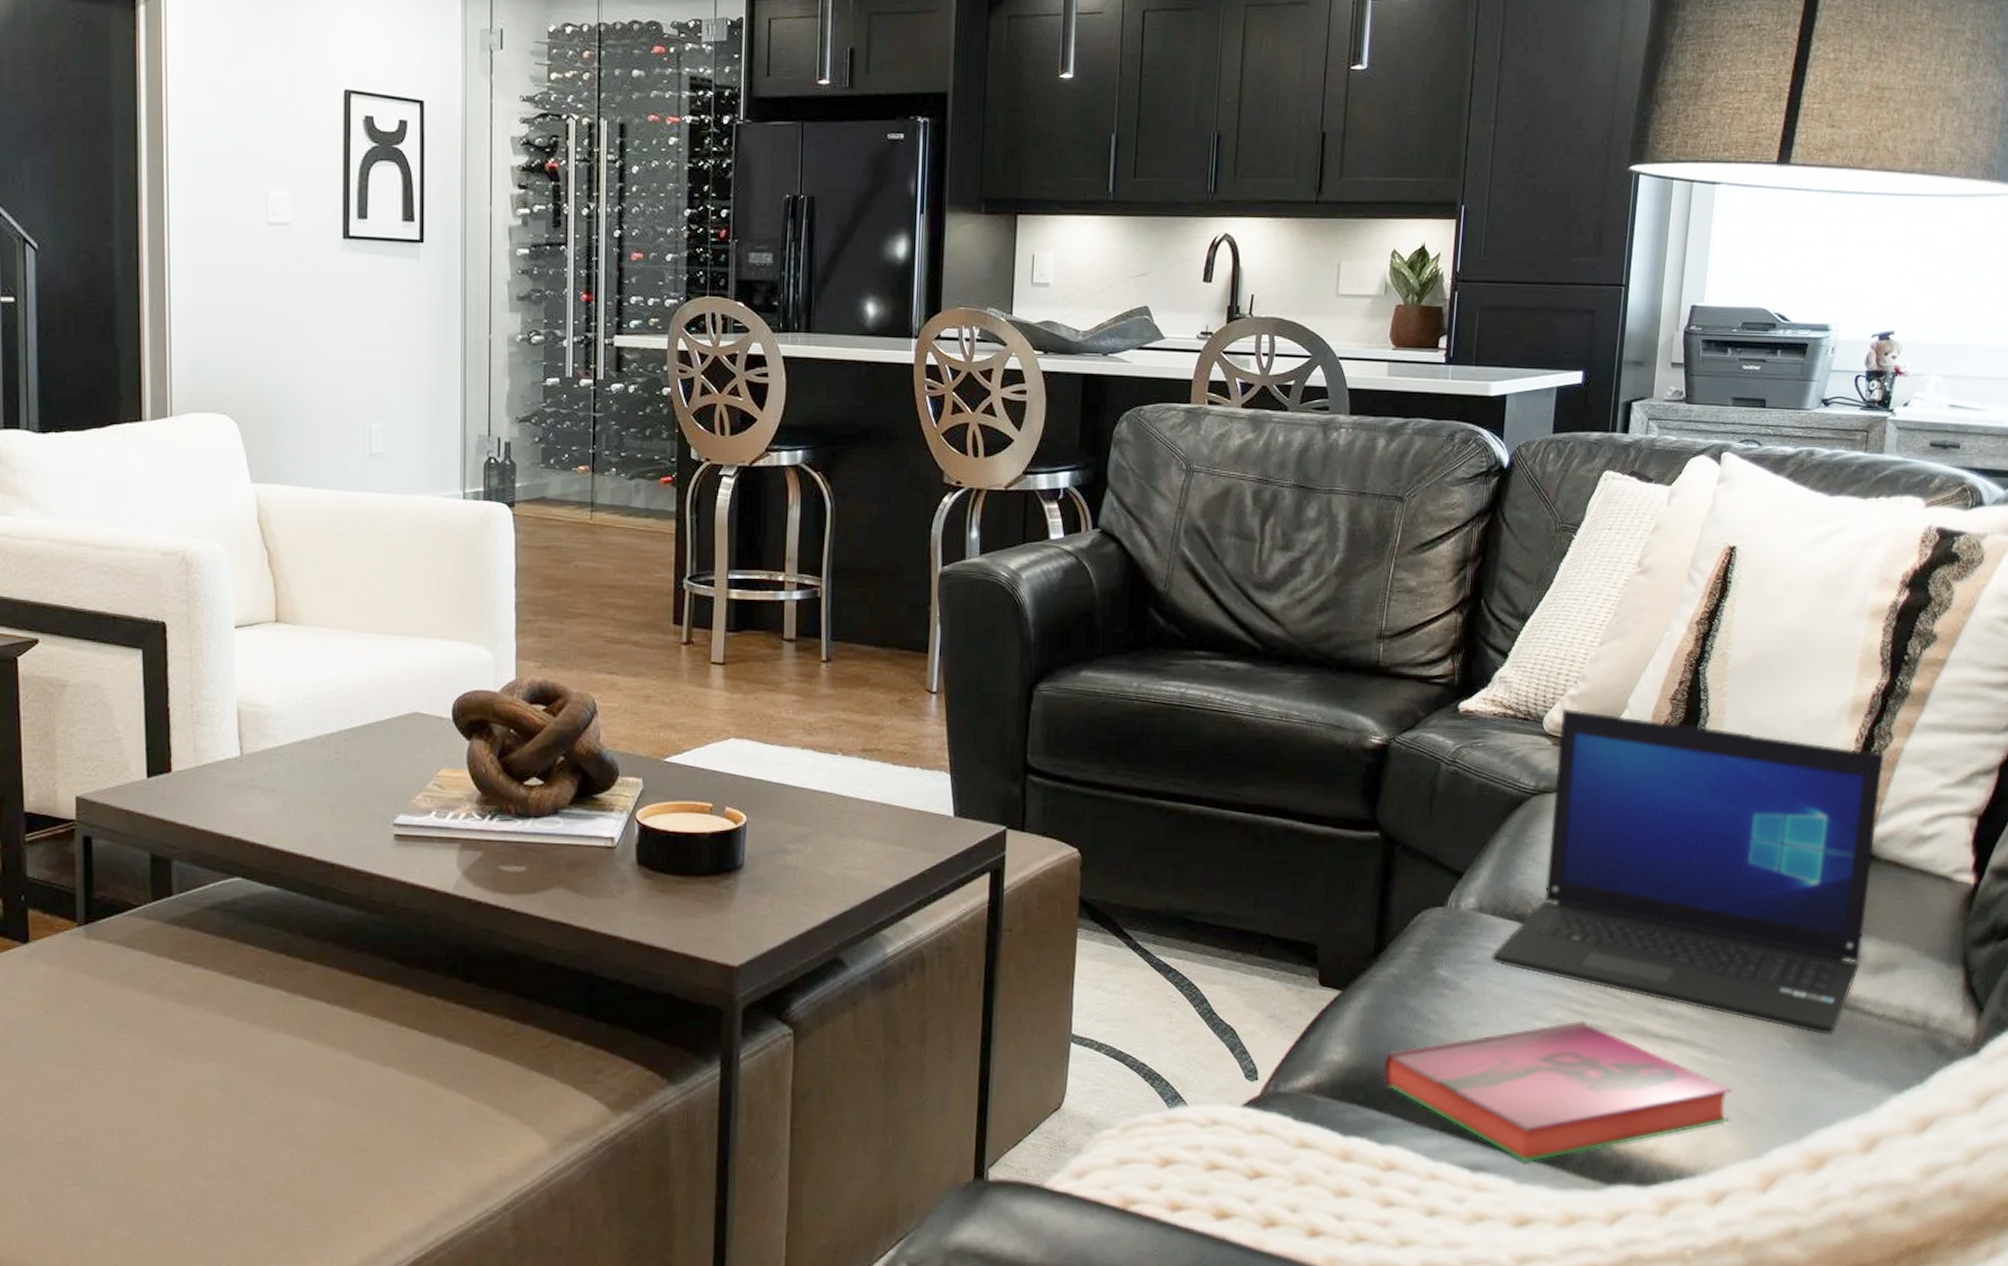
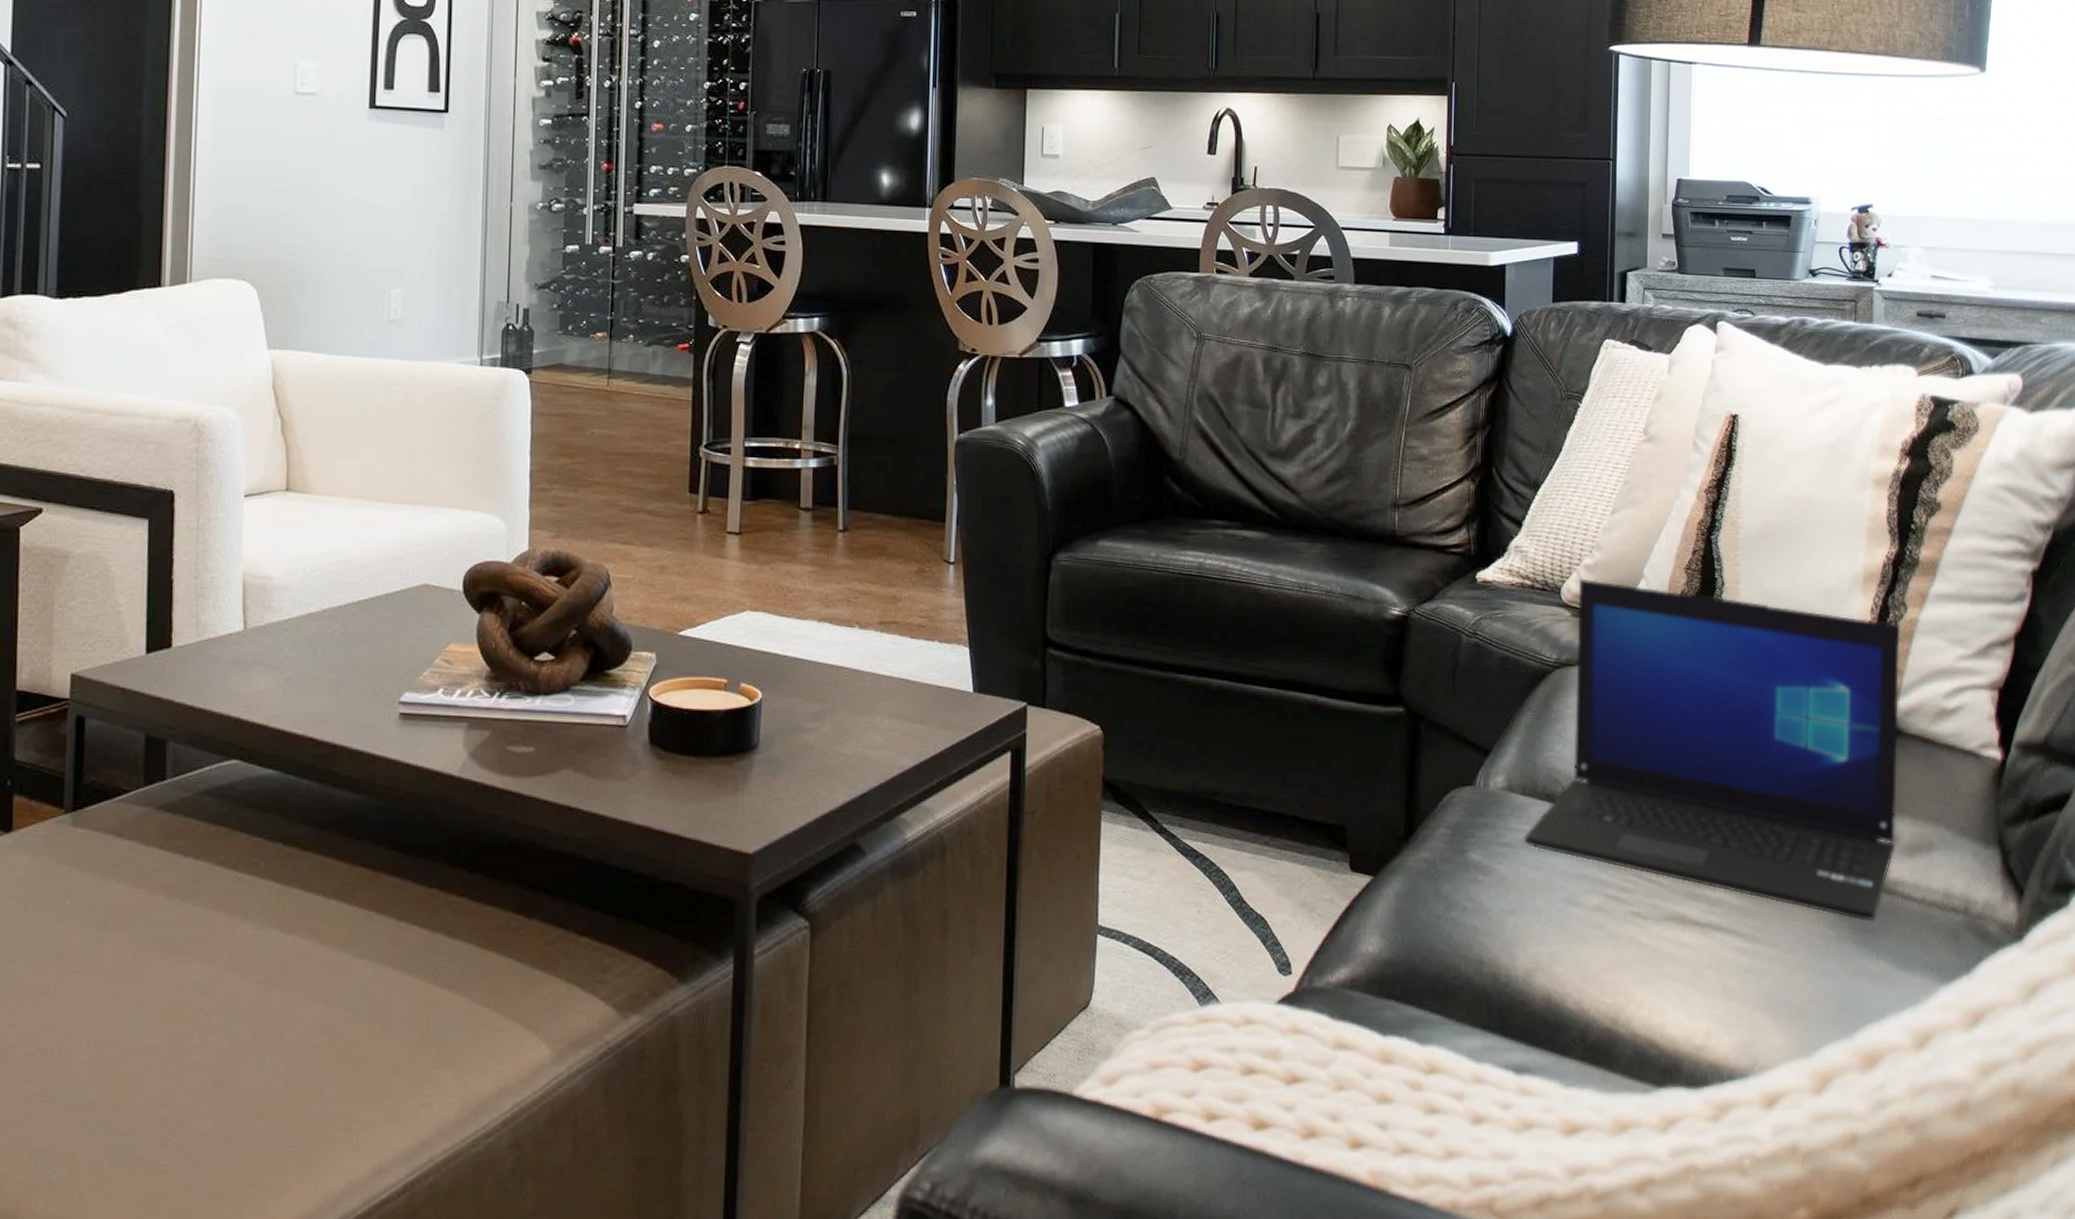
hardback book: present [1383,1020,1733,1163] -> none [1419,907,1778,1064]

